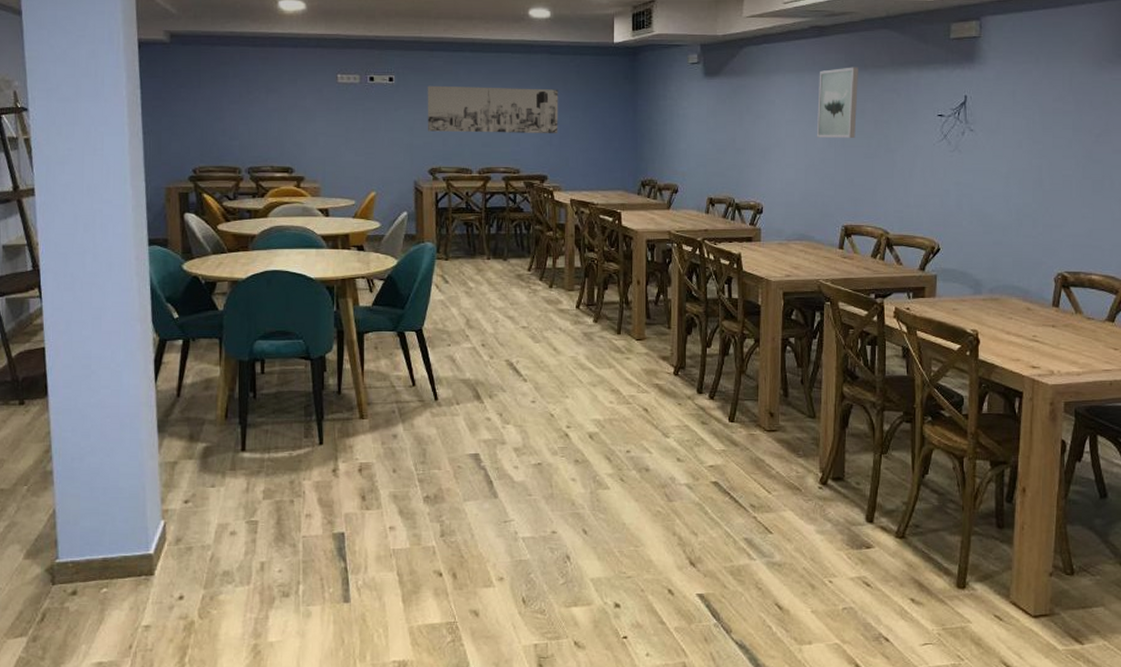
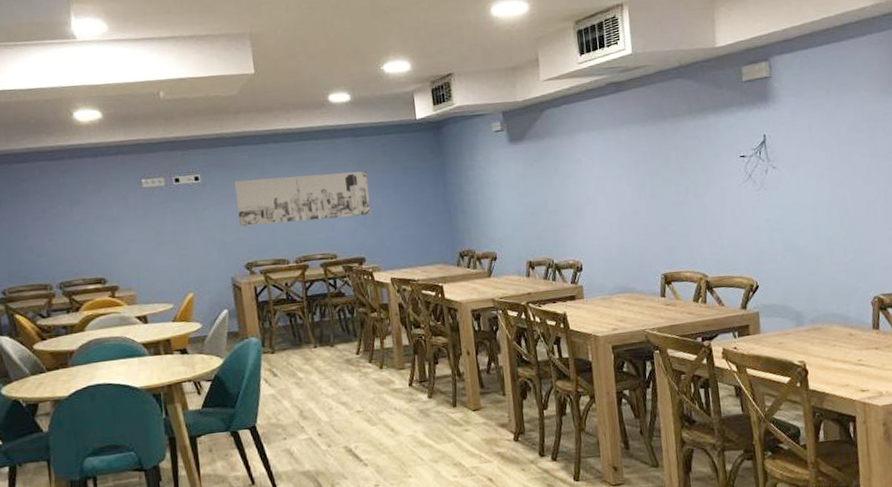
wall art: present [816,67,858,139] -> none [621,118,664,191]

